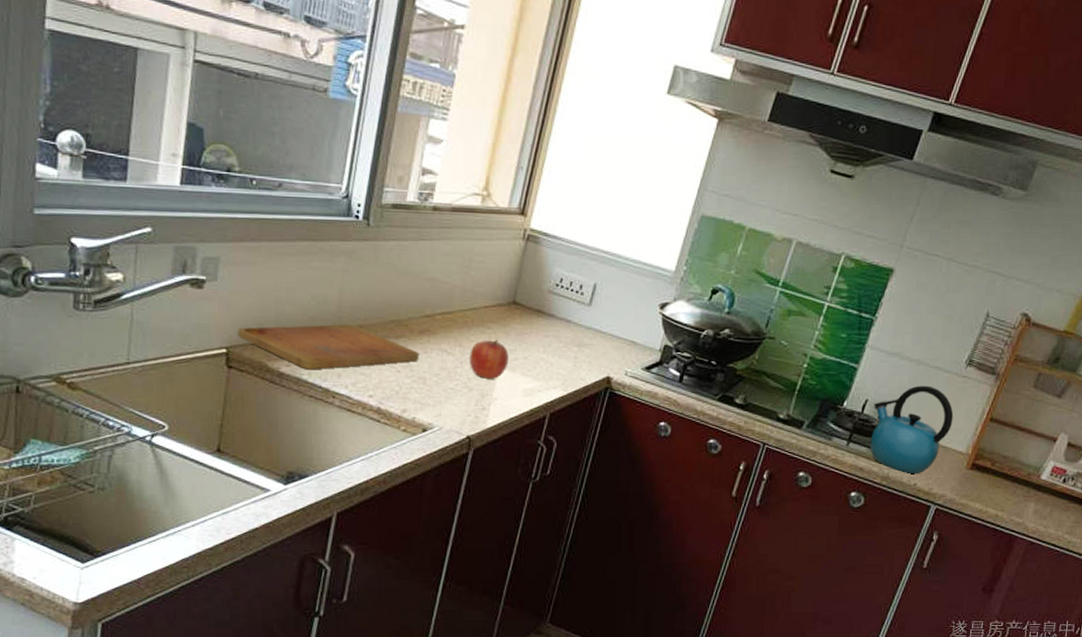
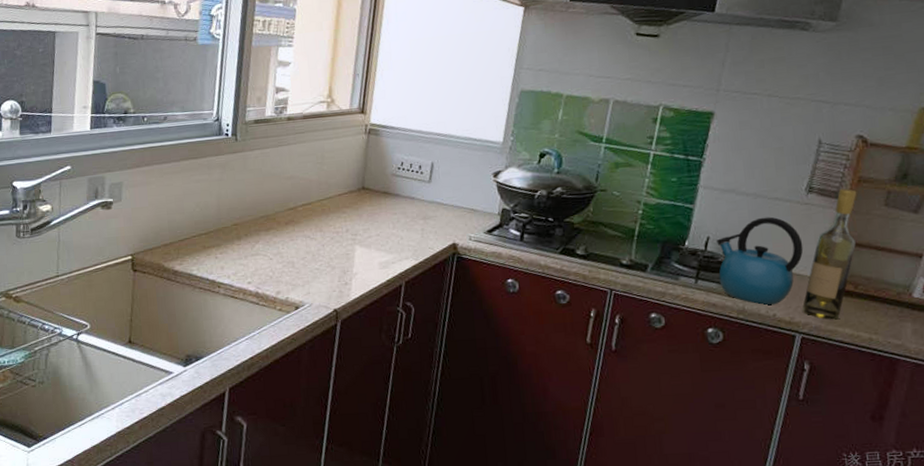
cutting board: present [238,324,419,370] -> none [139,224,287,266]
fruit: present [470,339,509,379] -> none [329,221,364,257]
bottle: none [941,364,1012,494] -> present [801,188,857,320]

